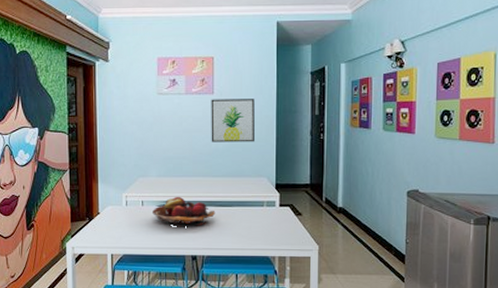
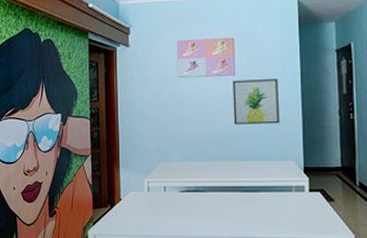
fruit basket: present [153,196,216,227] -> none [175,181,241,214]

